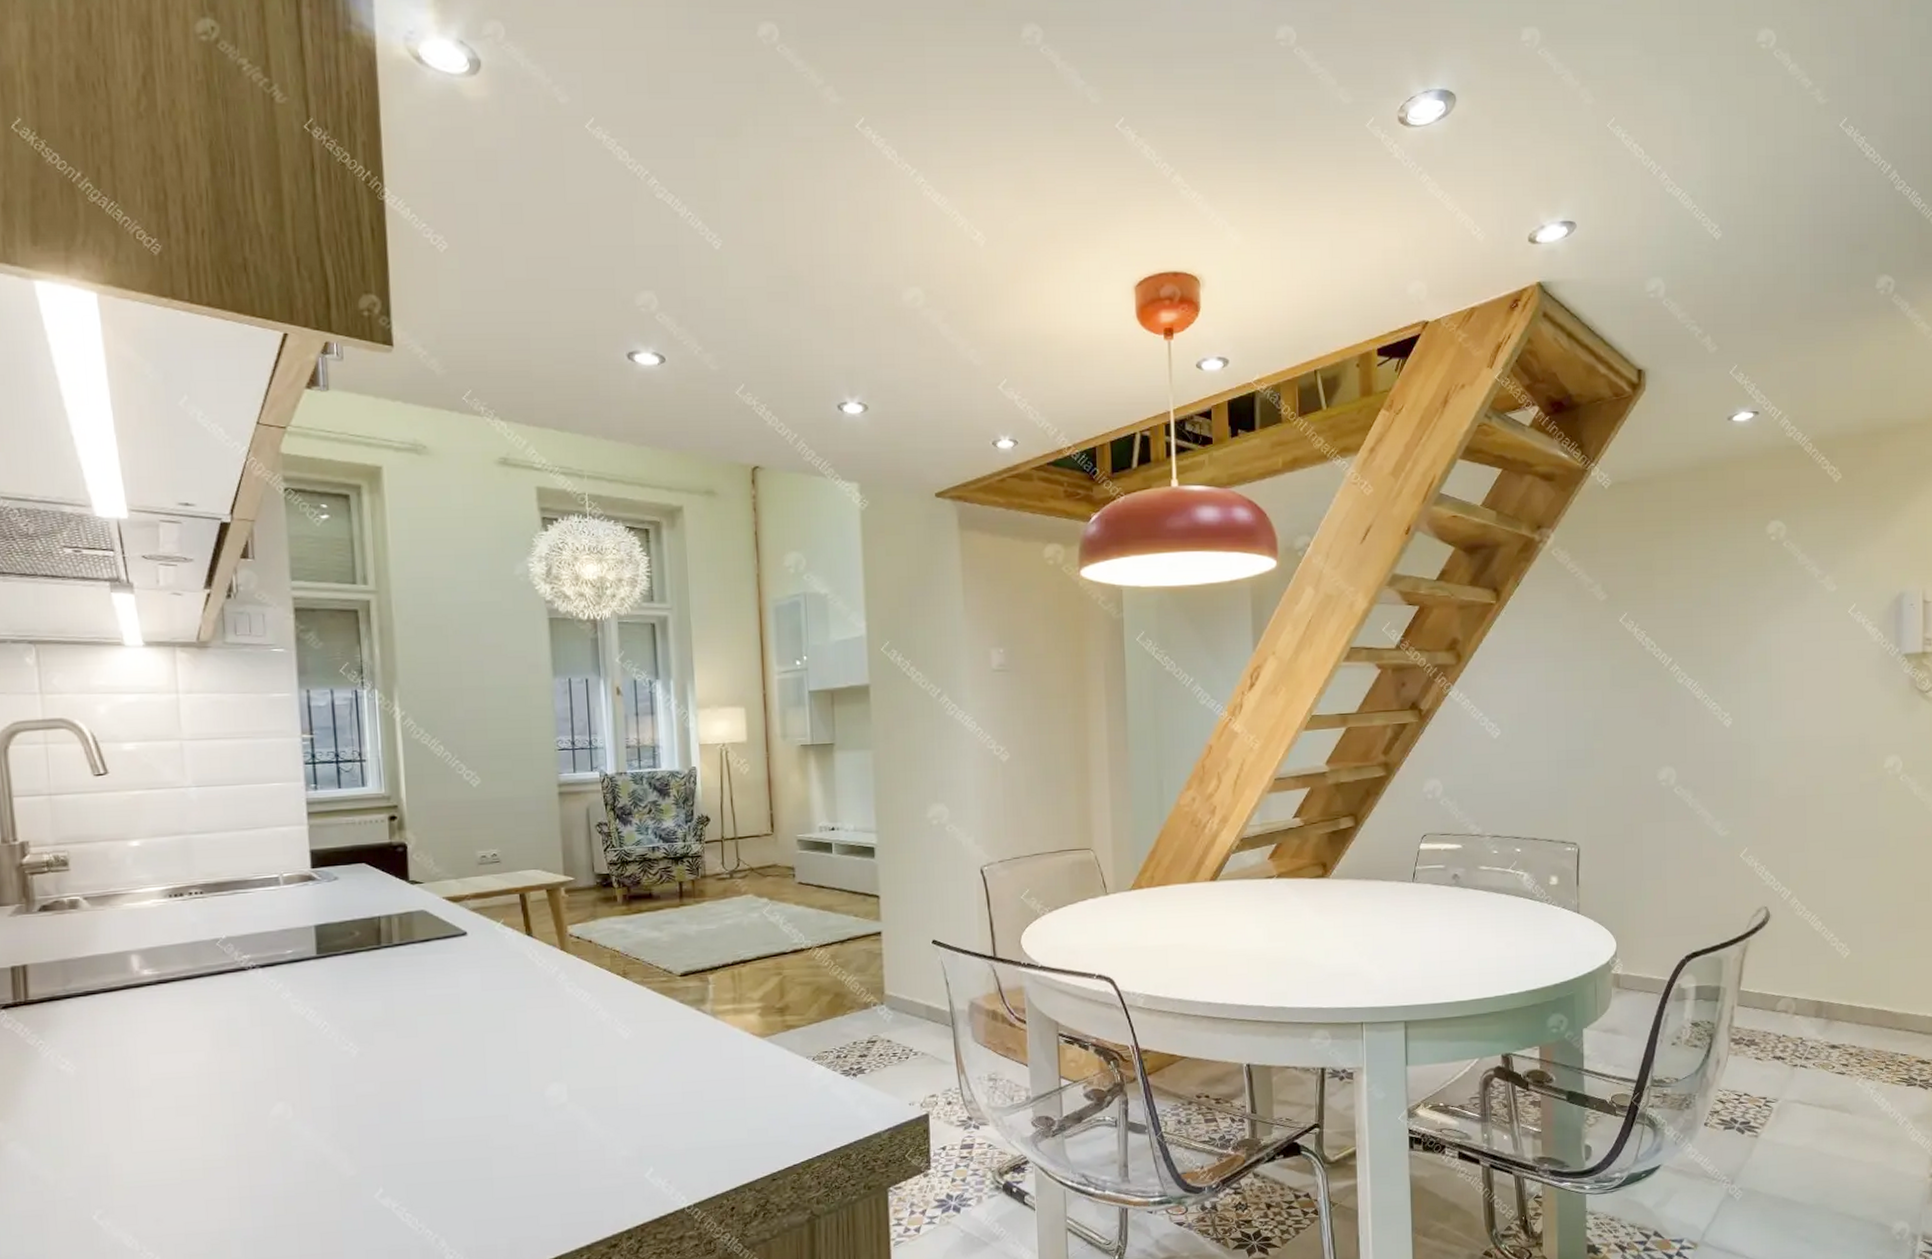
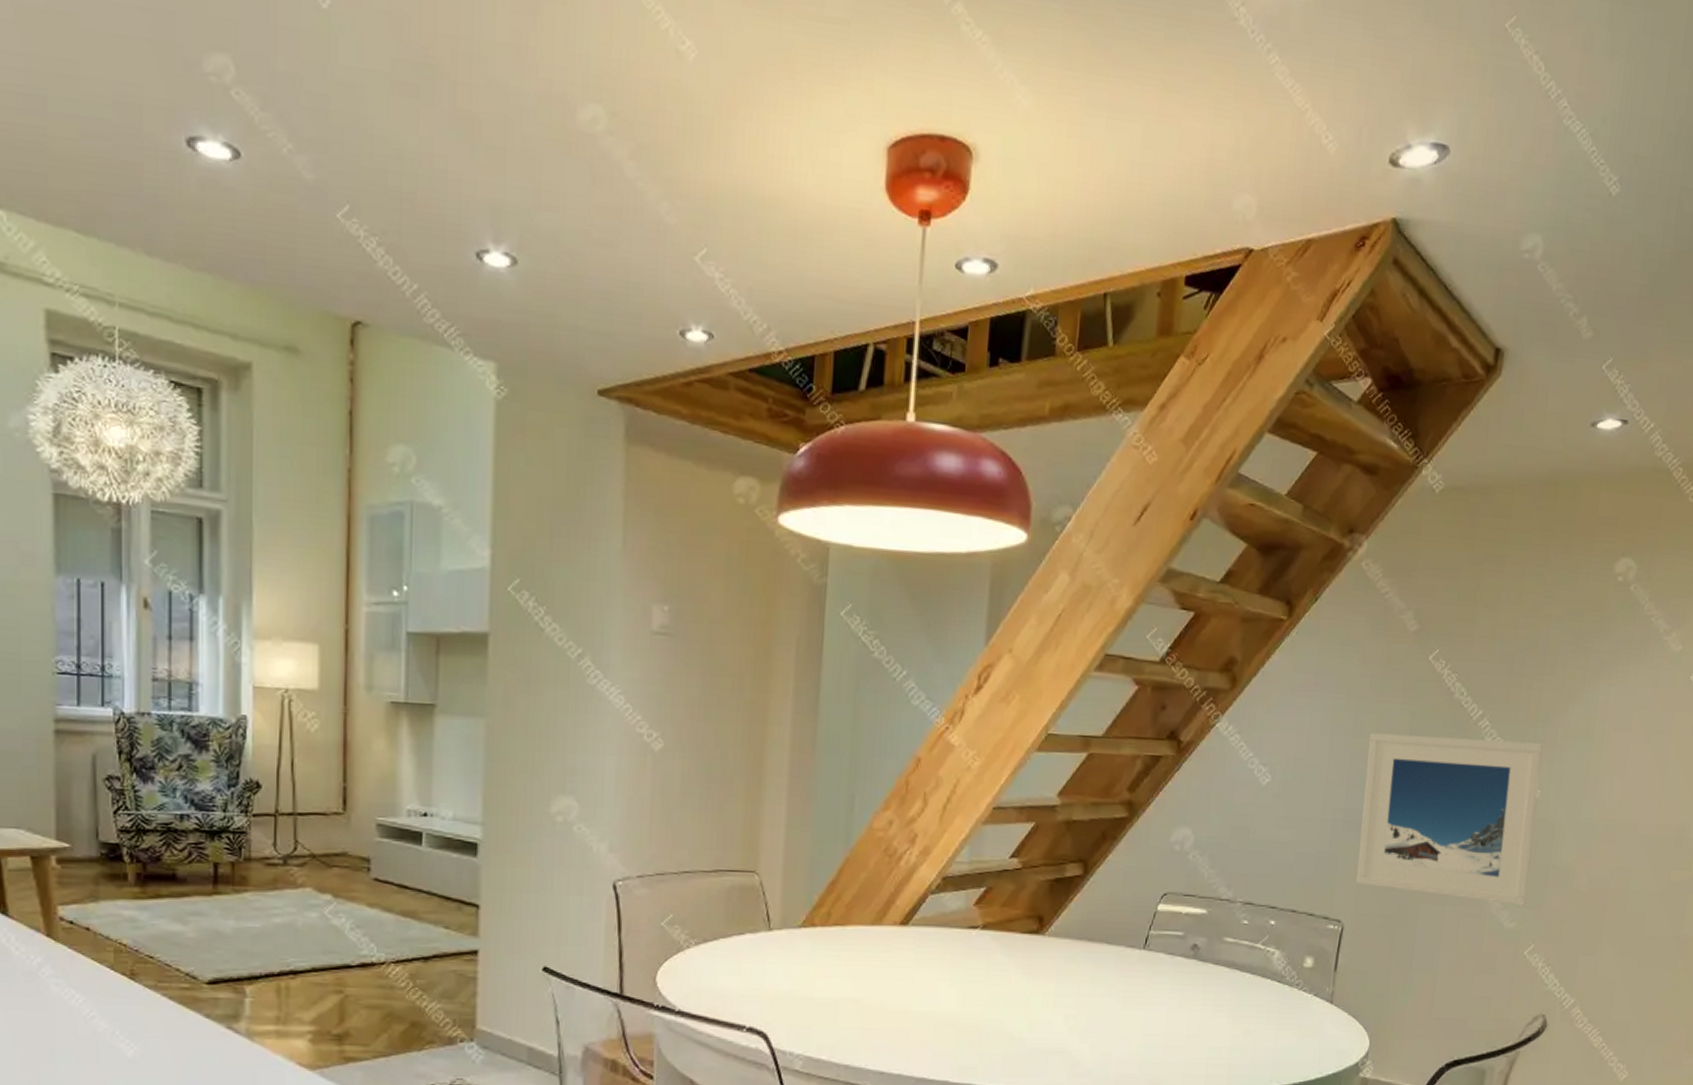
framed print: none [1578,679,1735,816] -> present [1356,732,1543,906]

